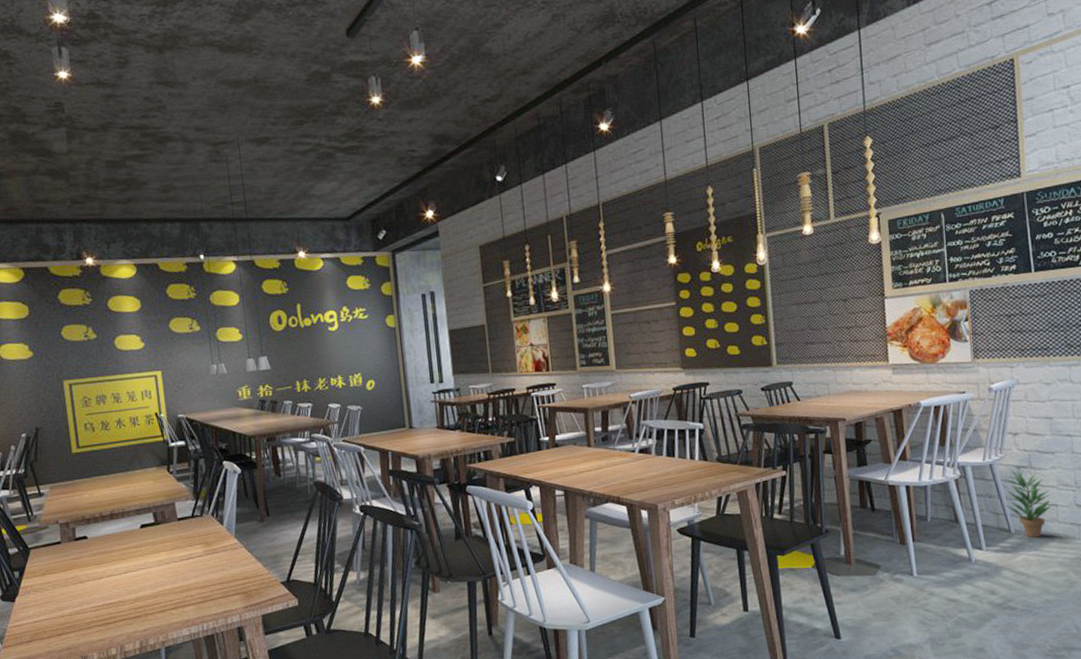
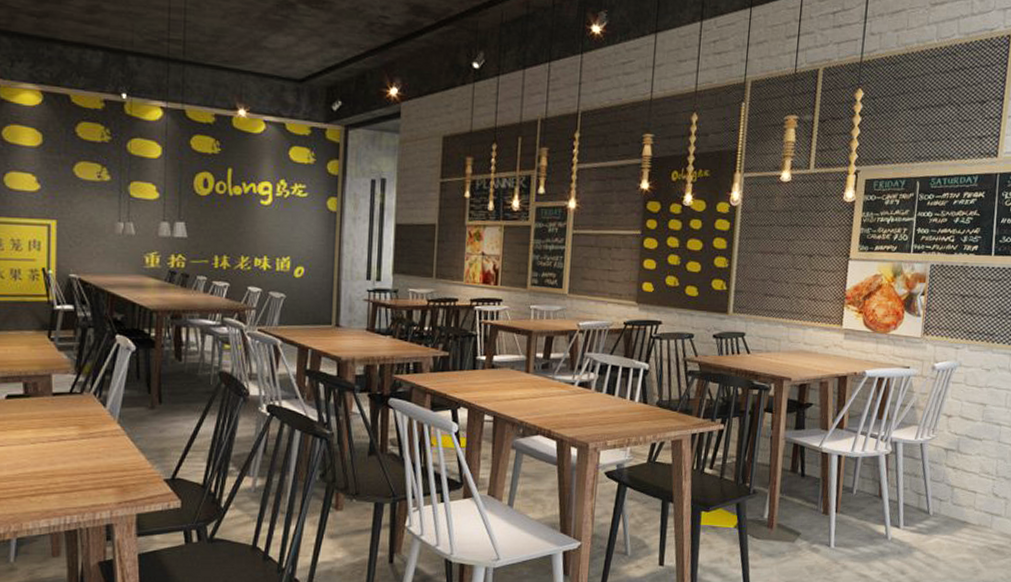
potted plant: present [1004,469,1052,538] -> none [928,451,971,522]

